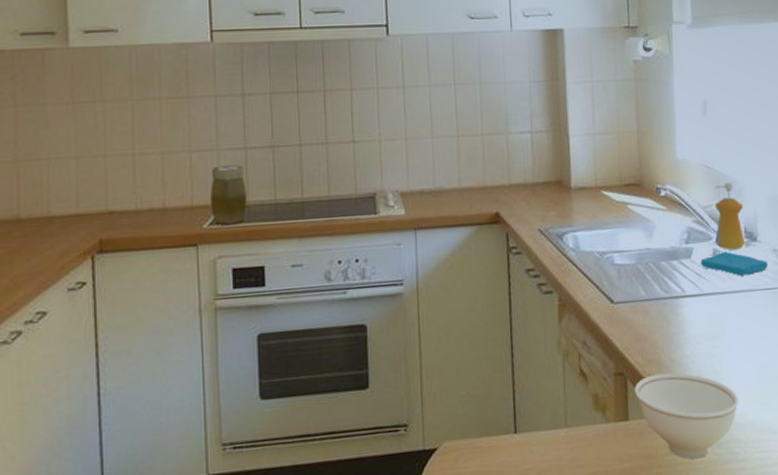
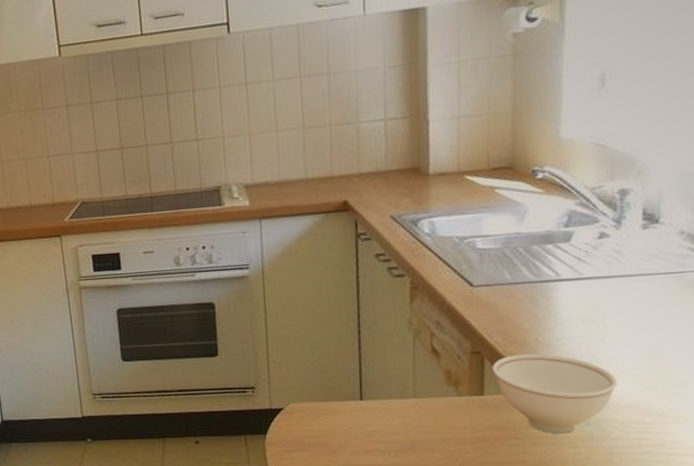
jar: present [210,165,247,226] -> none [68,166,101,219]
sponge: present [700,250,768,276] -> none [582,233,670,260]
soap dispenser: present [714,182,746,251] -> none [602,160,643,234]

